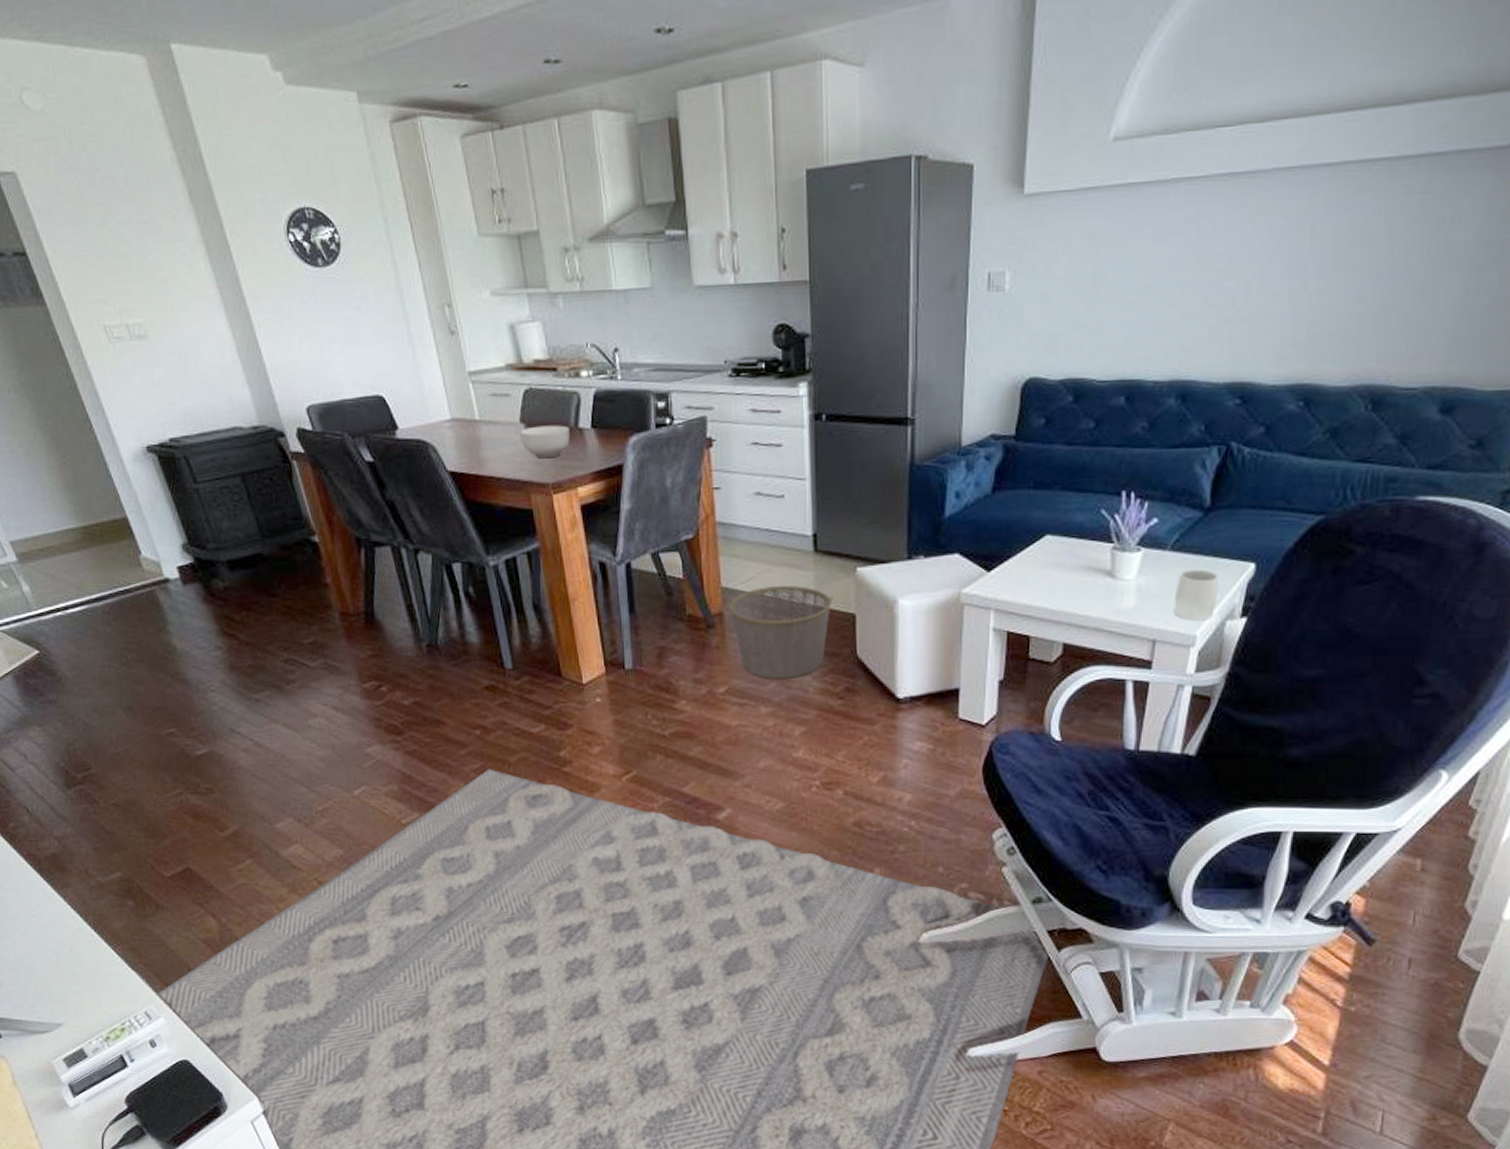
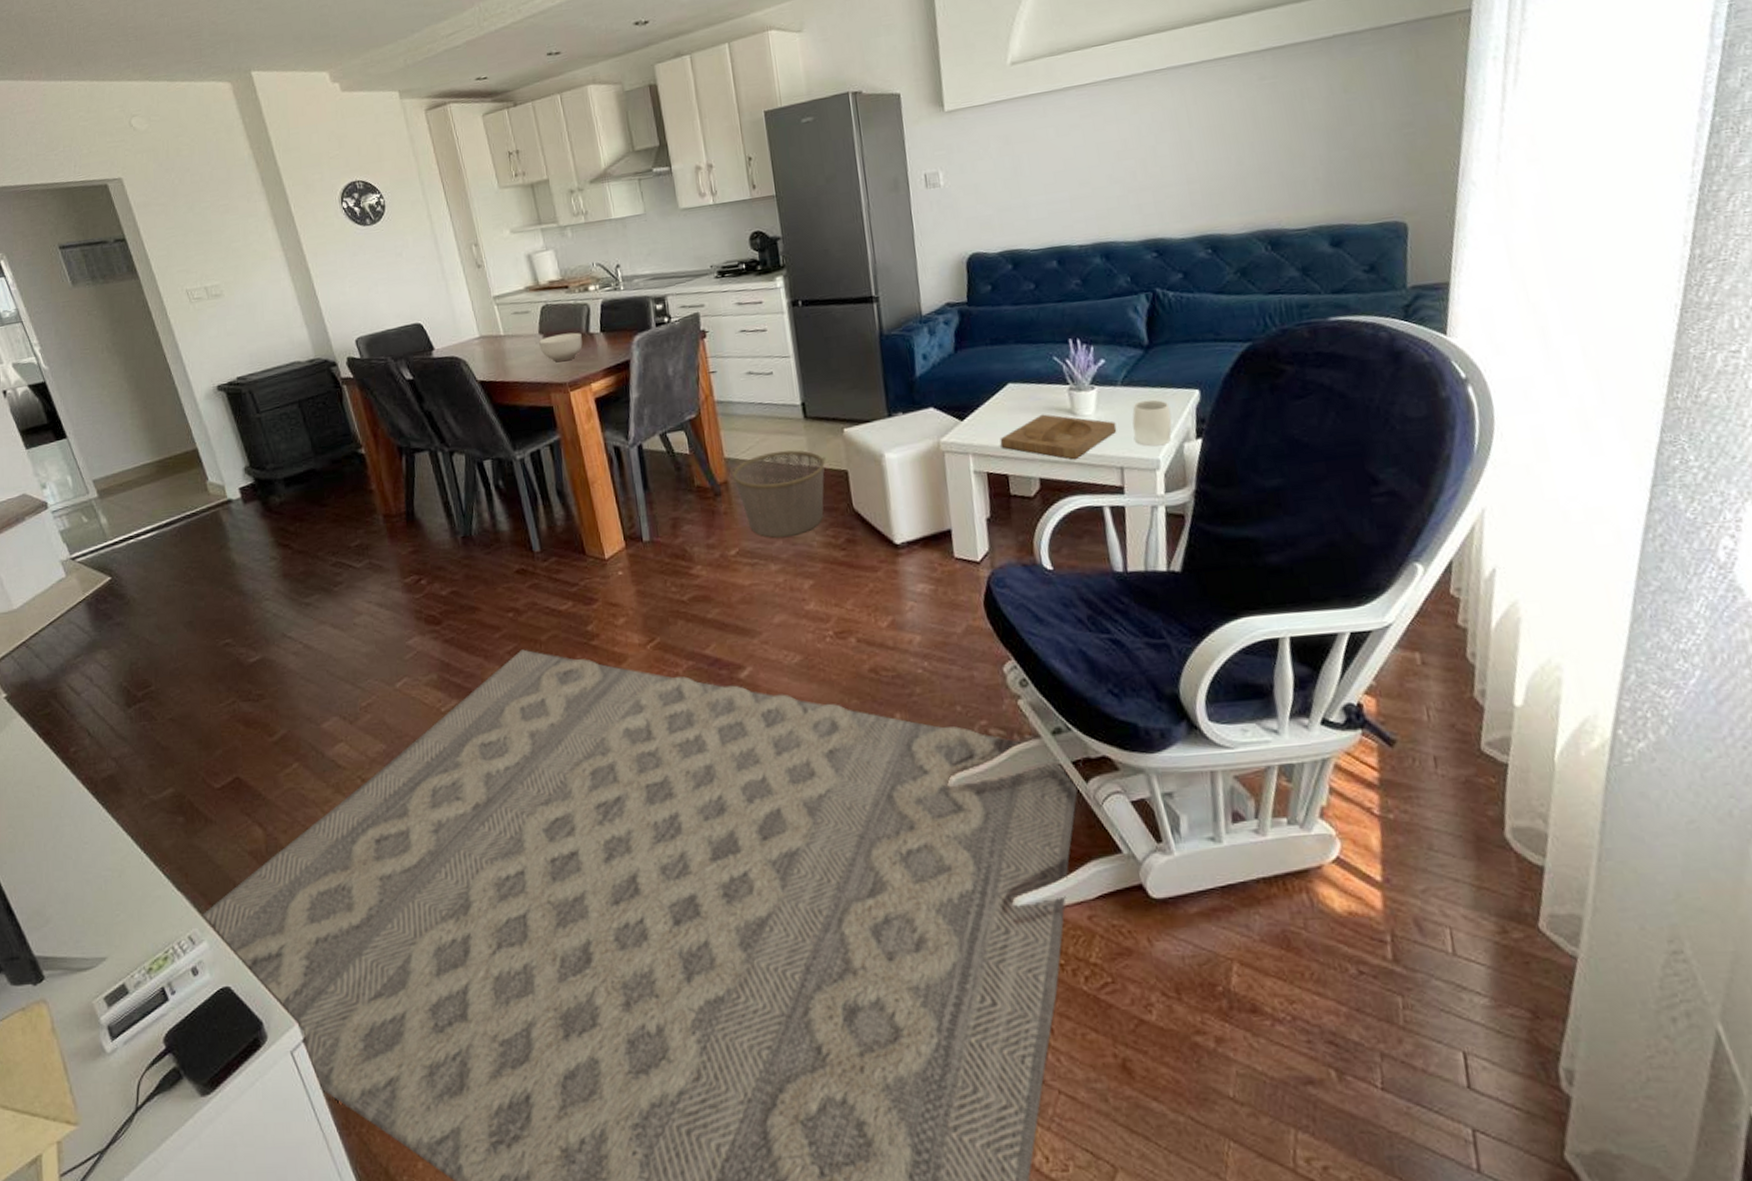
tray: none [1027,573,1157,627] -> present [999,414,1117,460]

